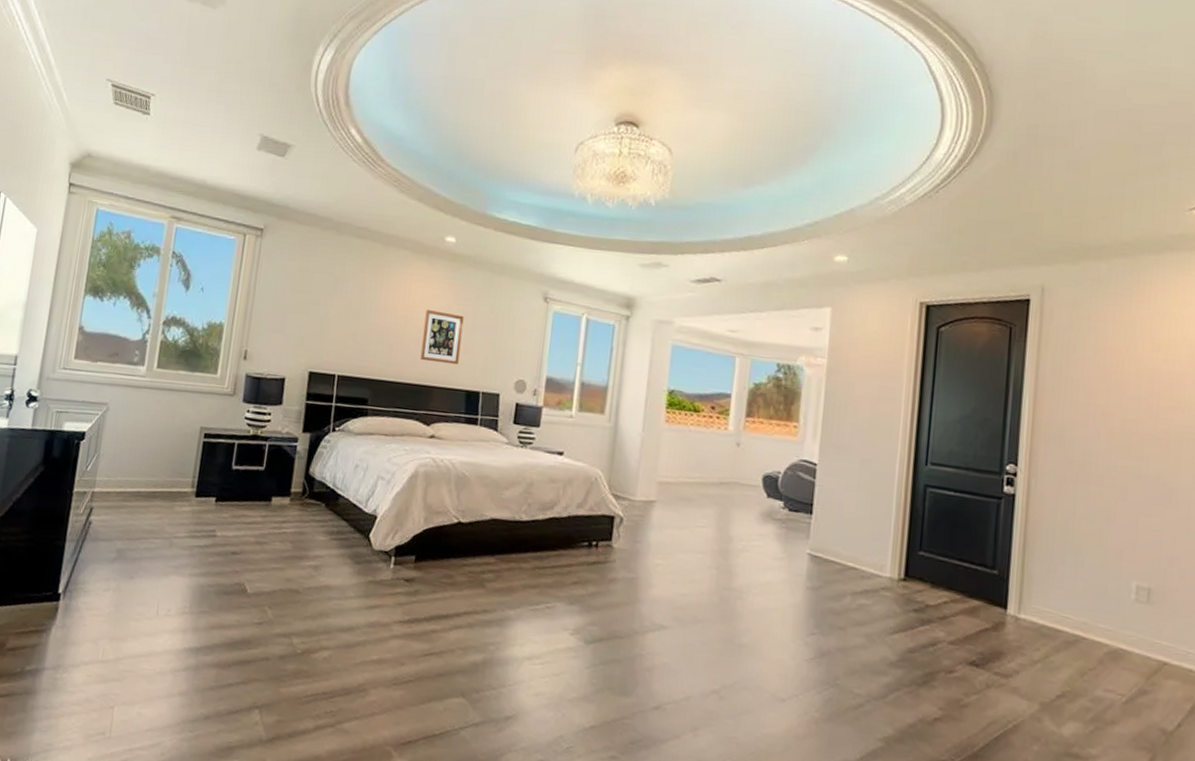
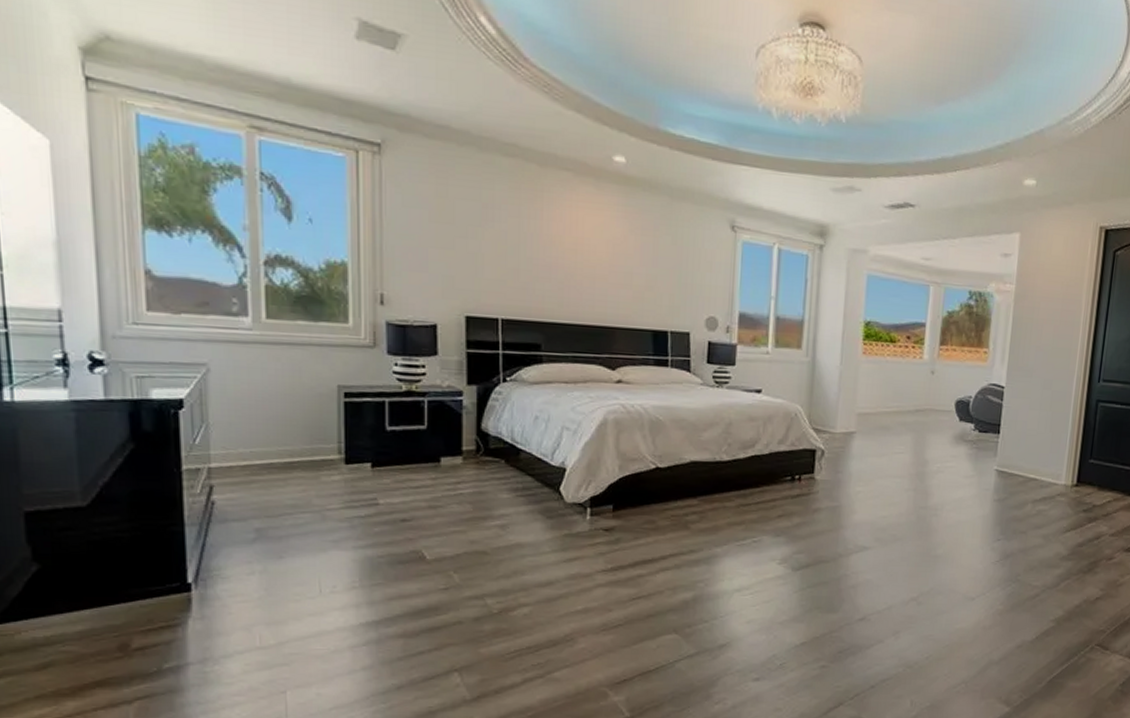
wall art: present [420,310,464,365] -> none [597,242,643,303]

